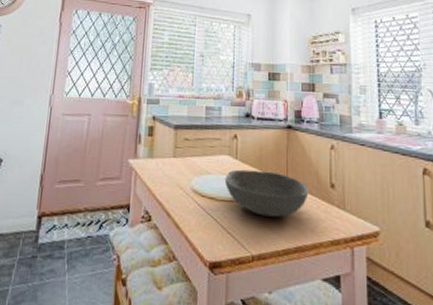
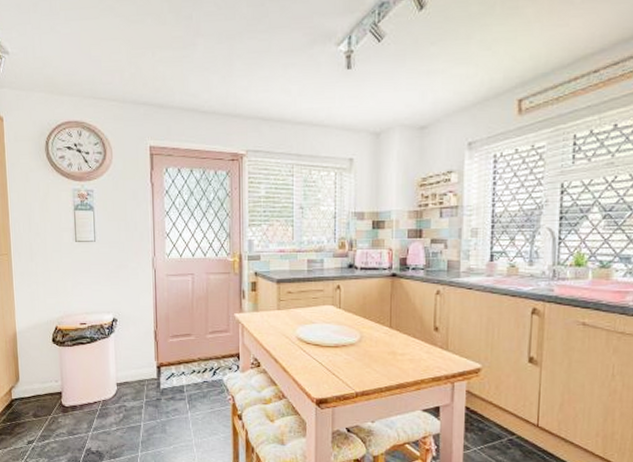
bowl: present [224,169,309,217] -> none [328,318,412,359]

